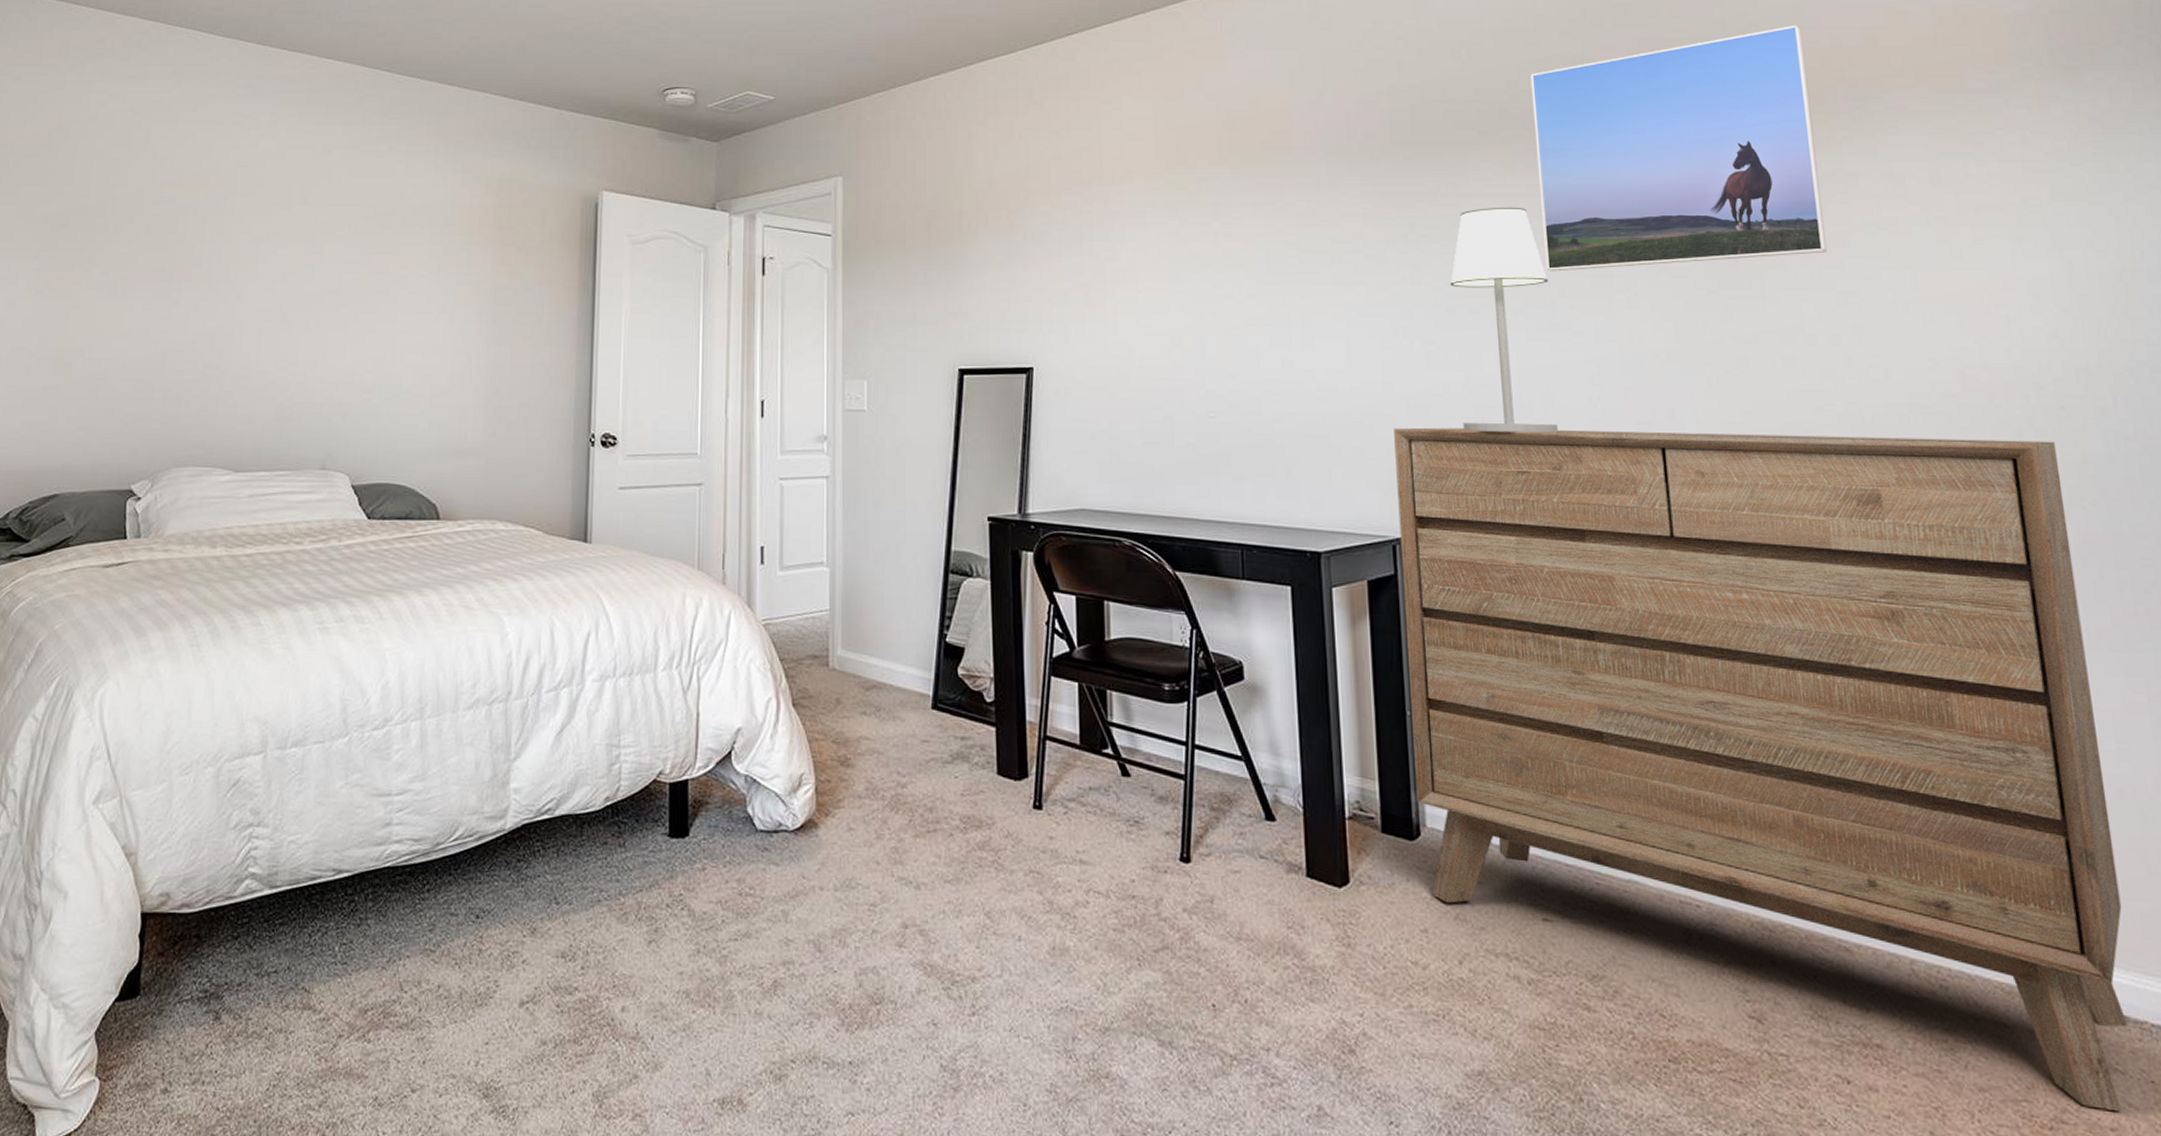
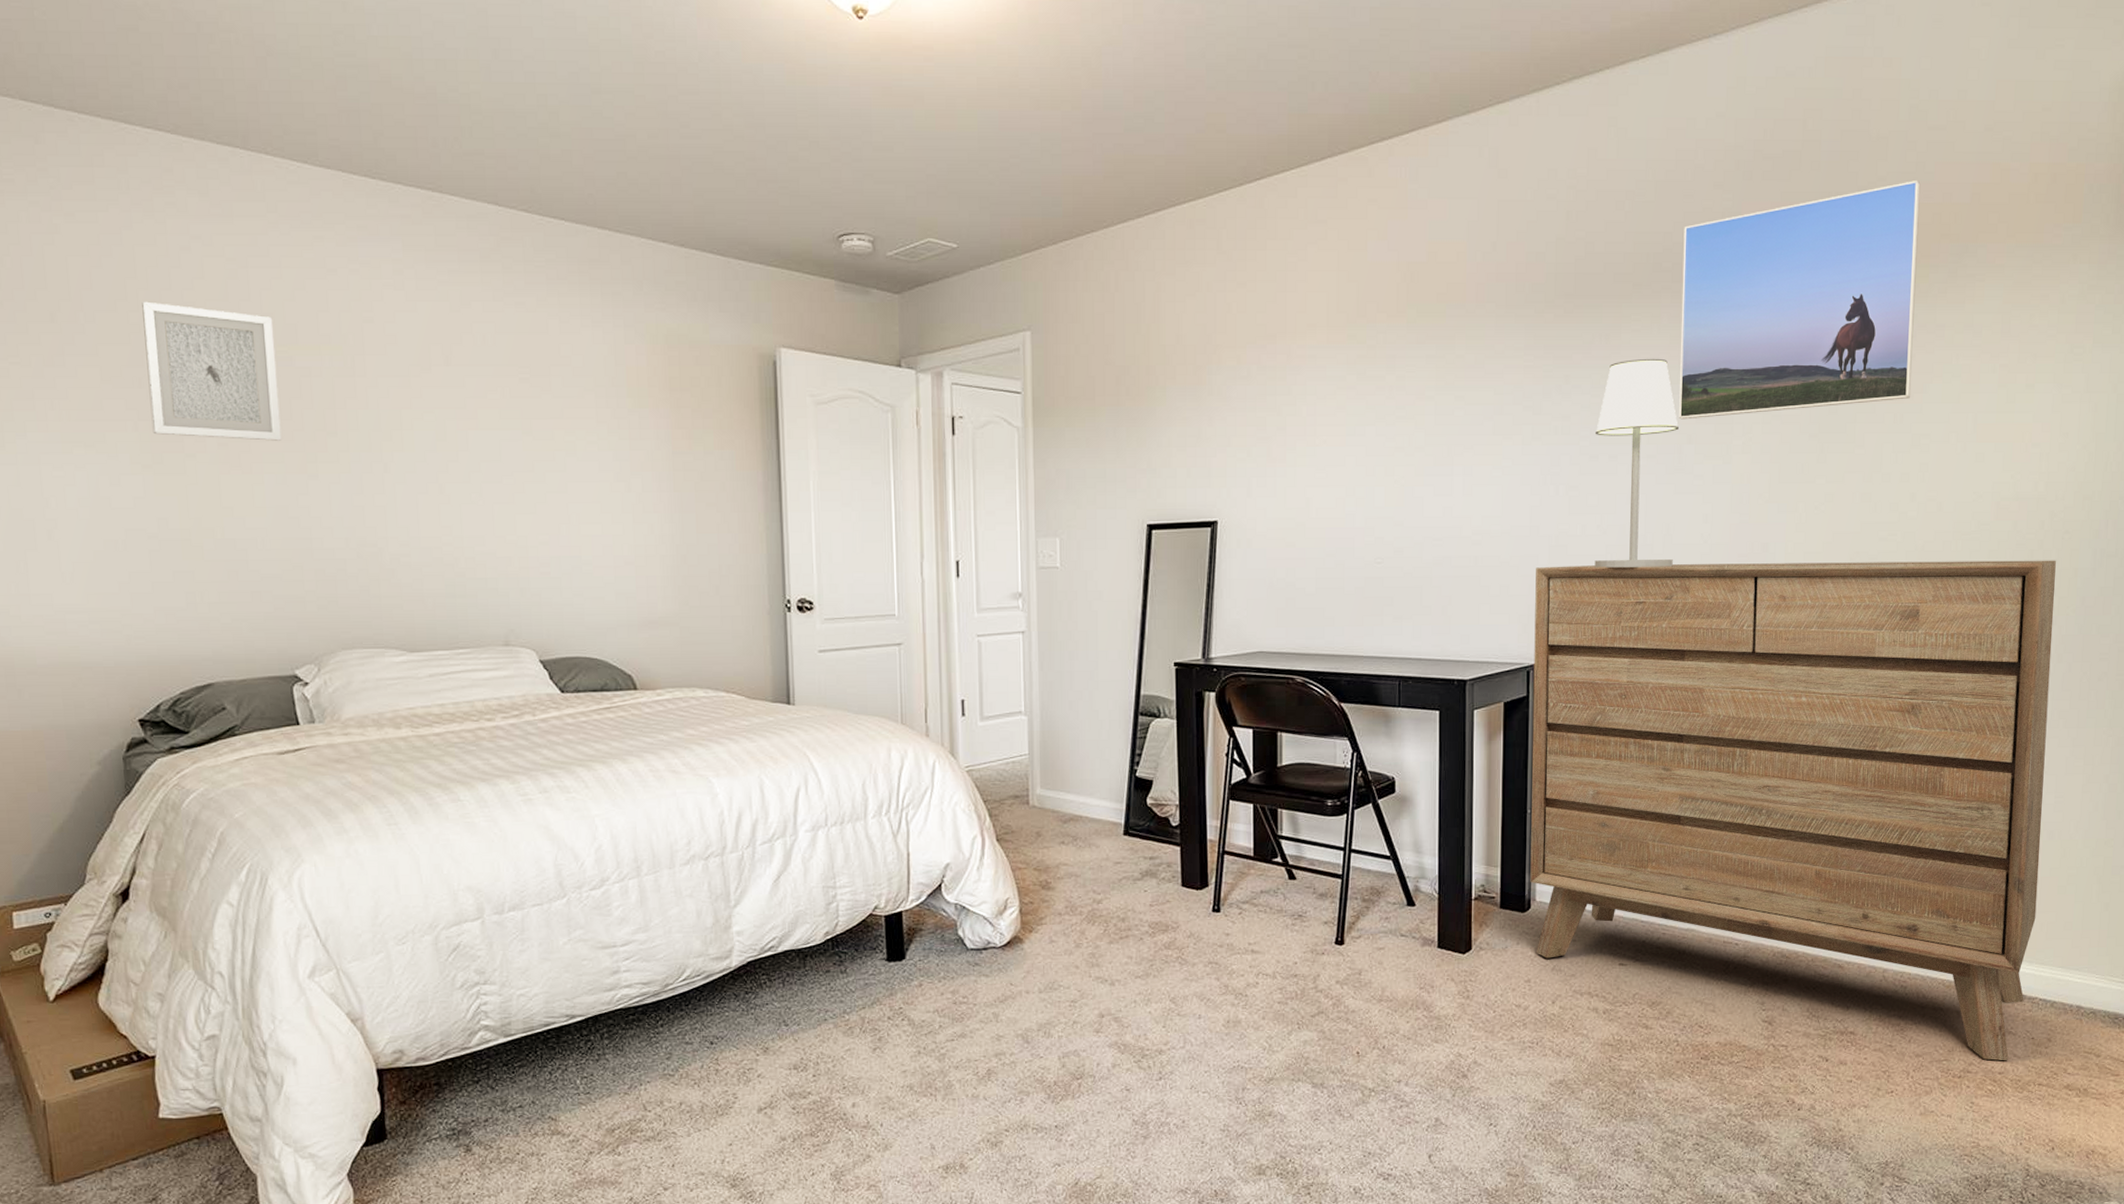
wall art: none [49,149,164,271] -> present [142,301,282,441]

